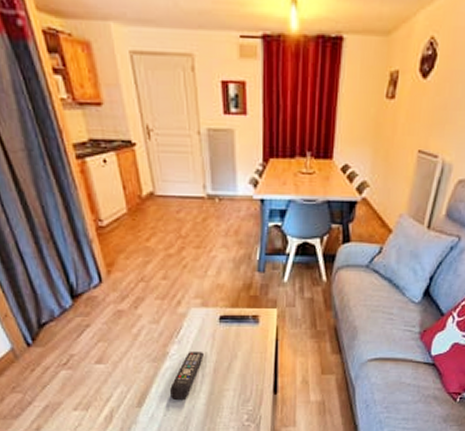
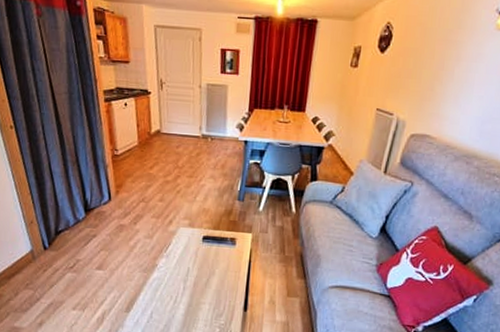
remote control: present [170,352,204,399] -> none [155,266,187,309]

